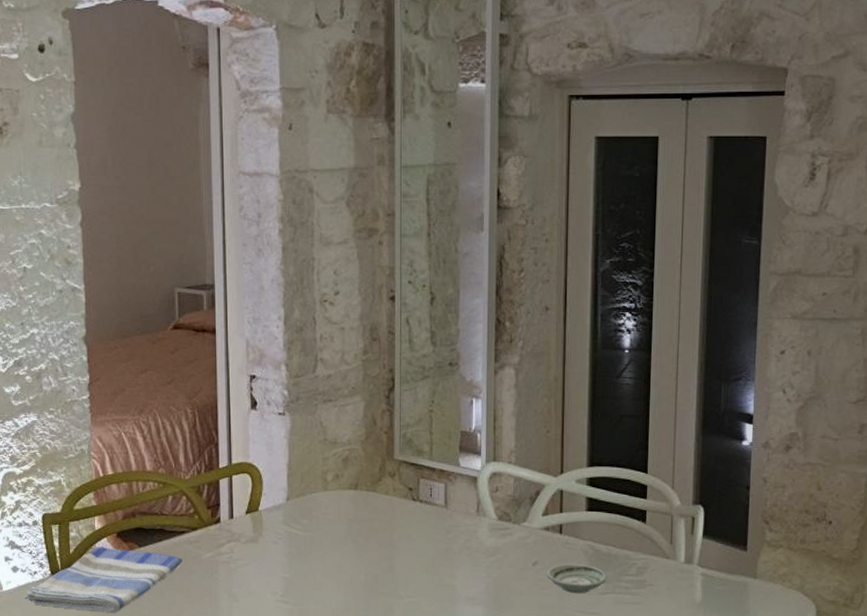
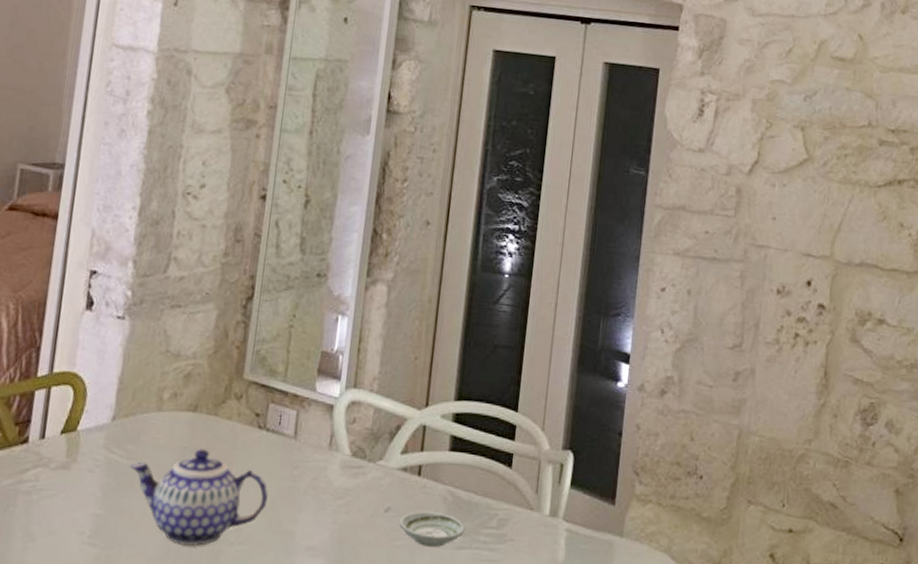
teapot: none [307,520,428,600] -> present [130,449,268,546]

